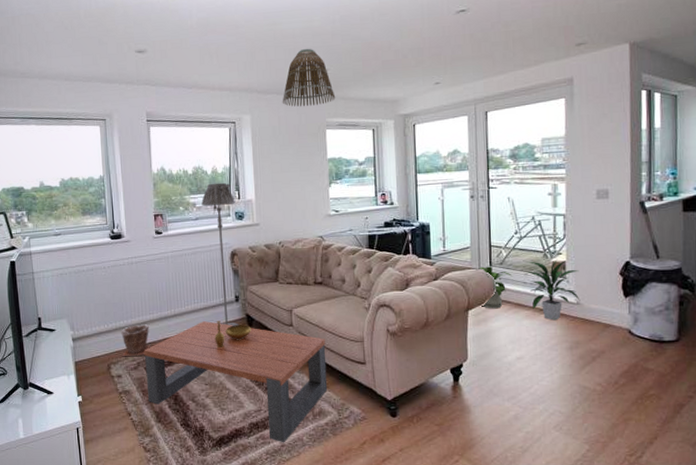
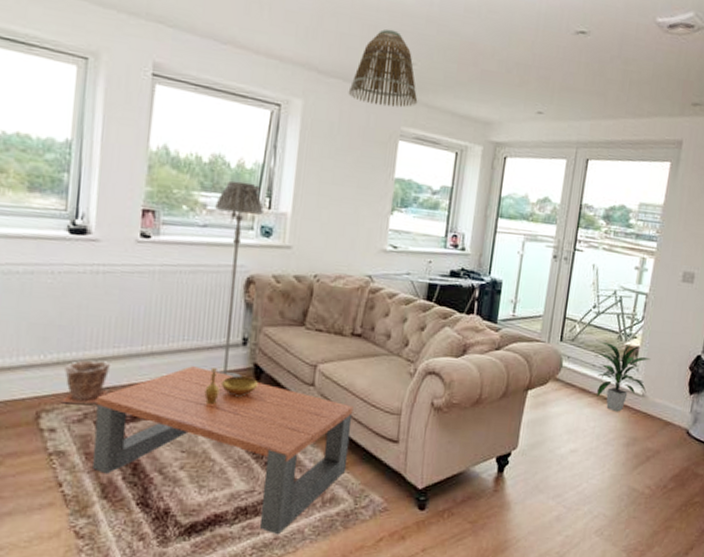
house plant: present [476,266,512,309] -> none [544,341,582,392]

